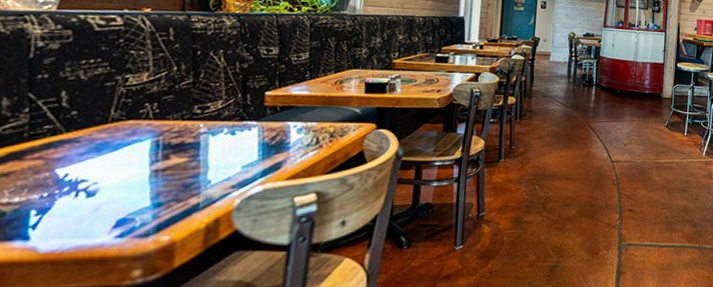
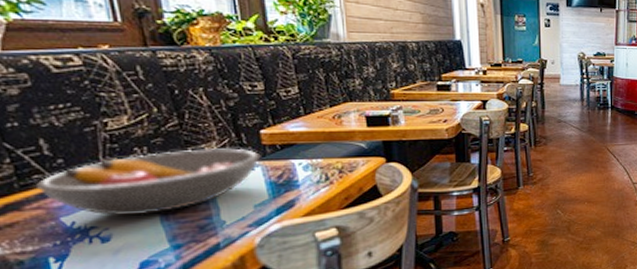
fruit bowl: none [42,107,261,171] -> present [35,148,261,217]

